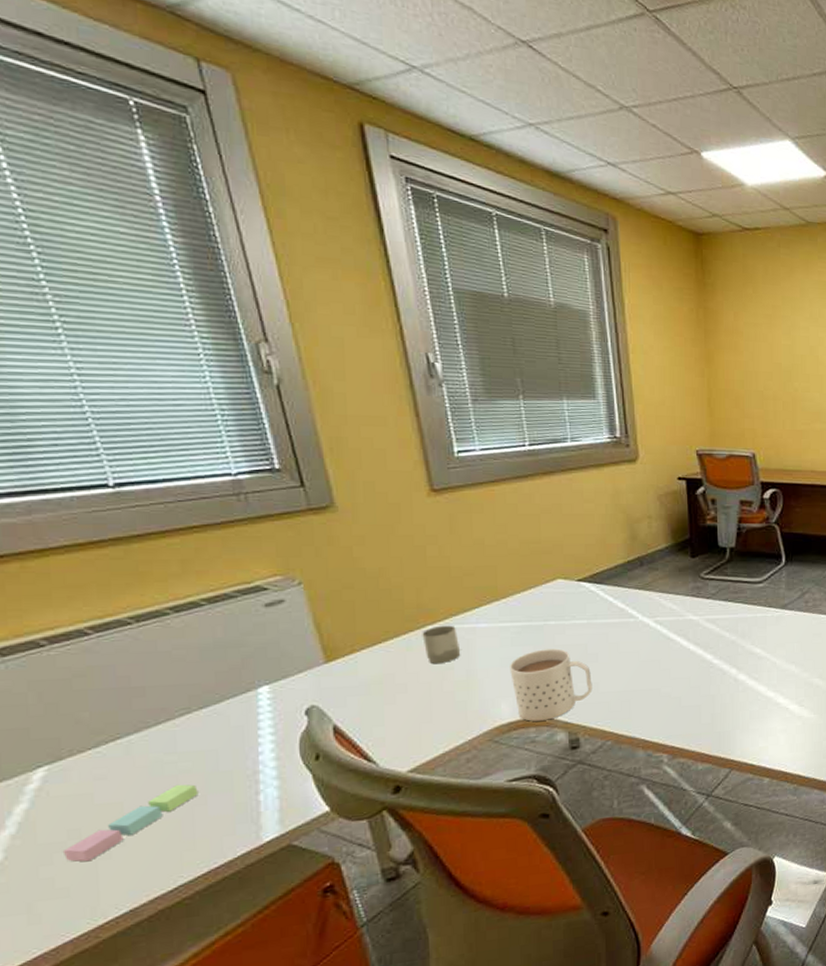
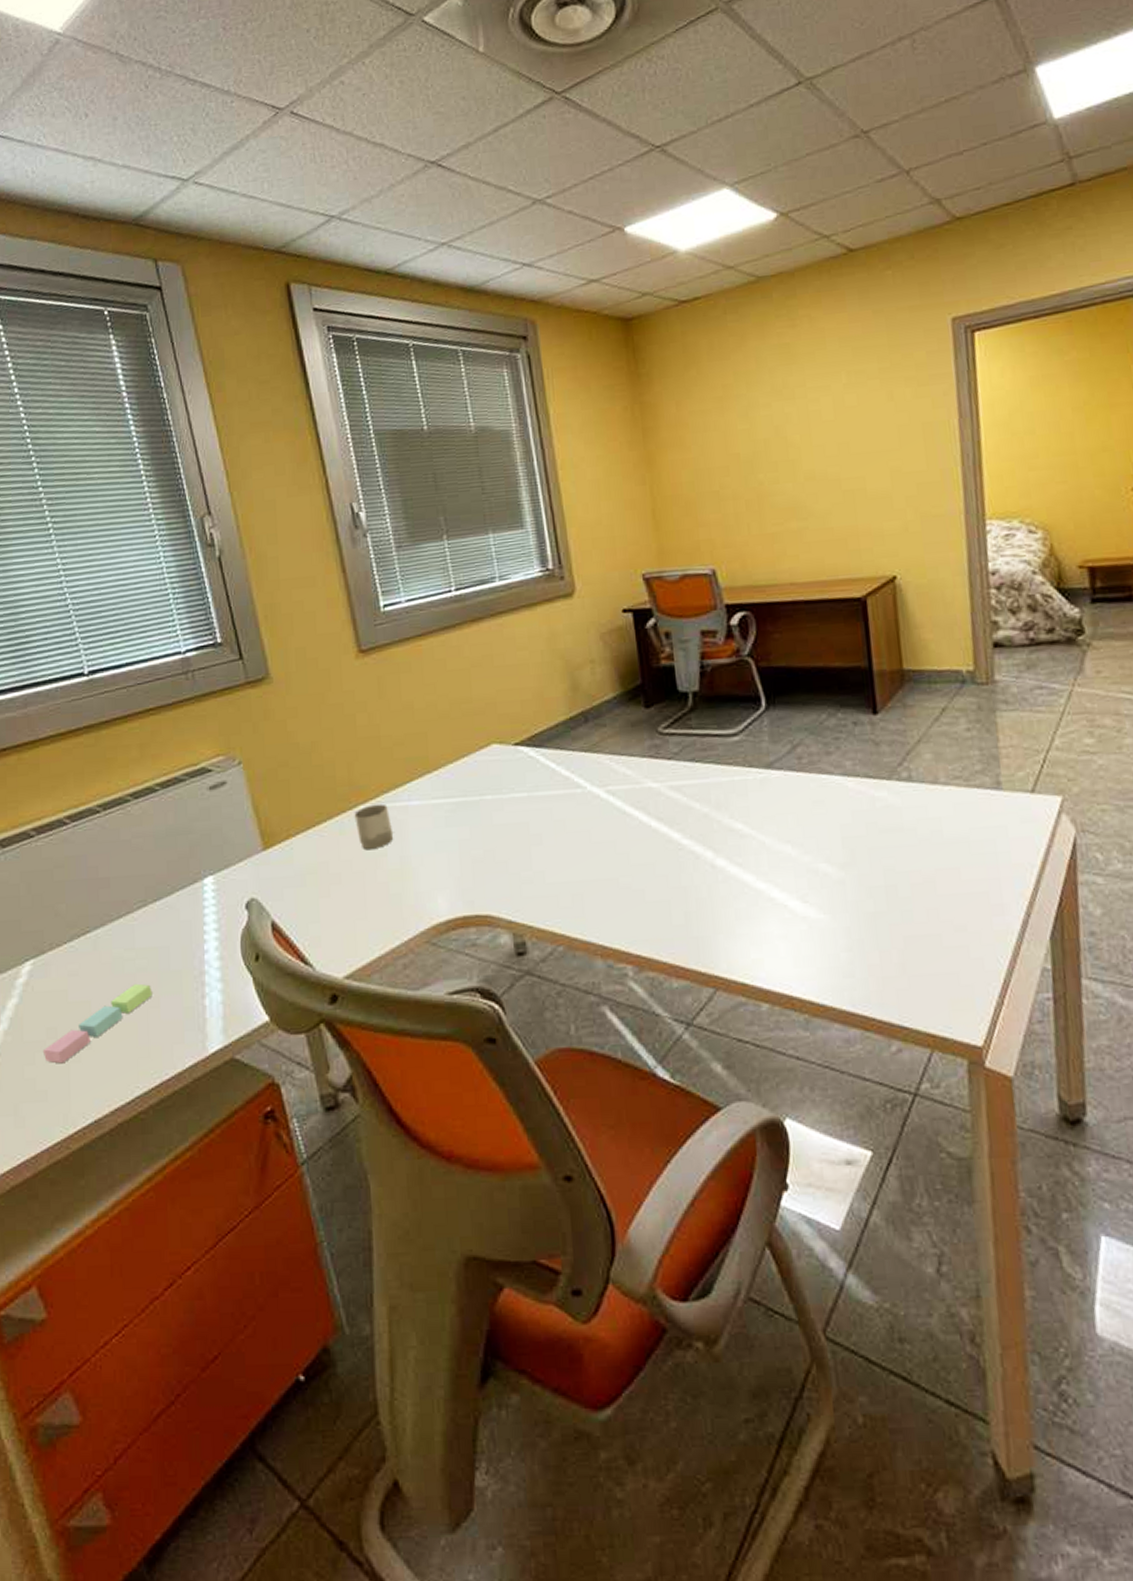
mug: present [510,648,593,721] -> none [445,829,538,920]

